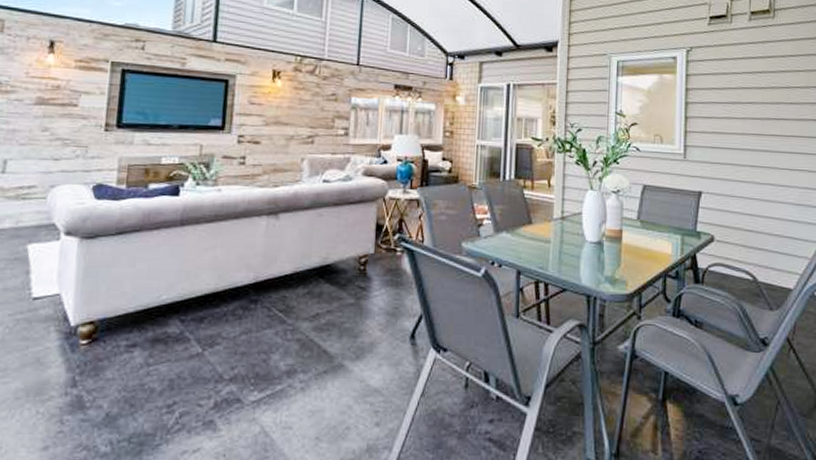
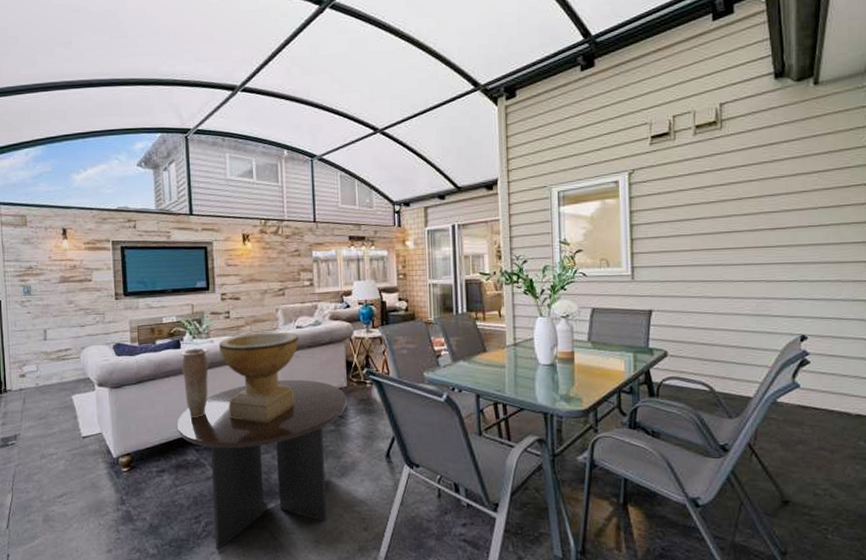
coffee table: none [160,241,372,448] -> present [176,379,347,550]
vase: none [177,197,214,280] -> present [180,348,209,417]
decorative bowl: none [227,184,324,291] -> present [219,332,298,423]

